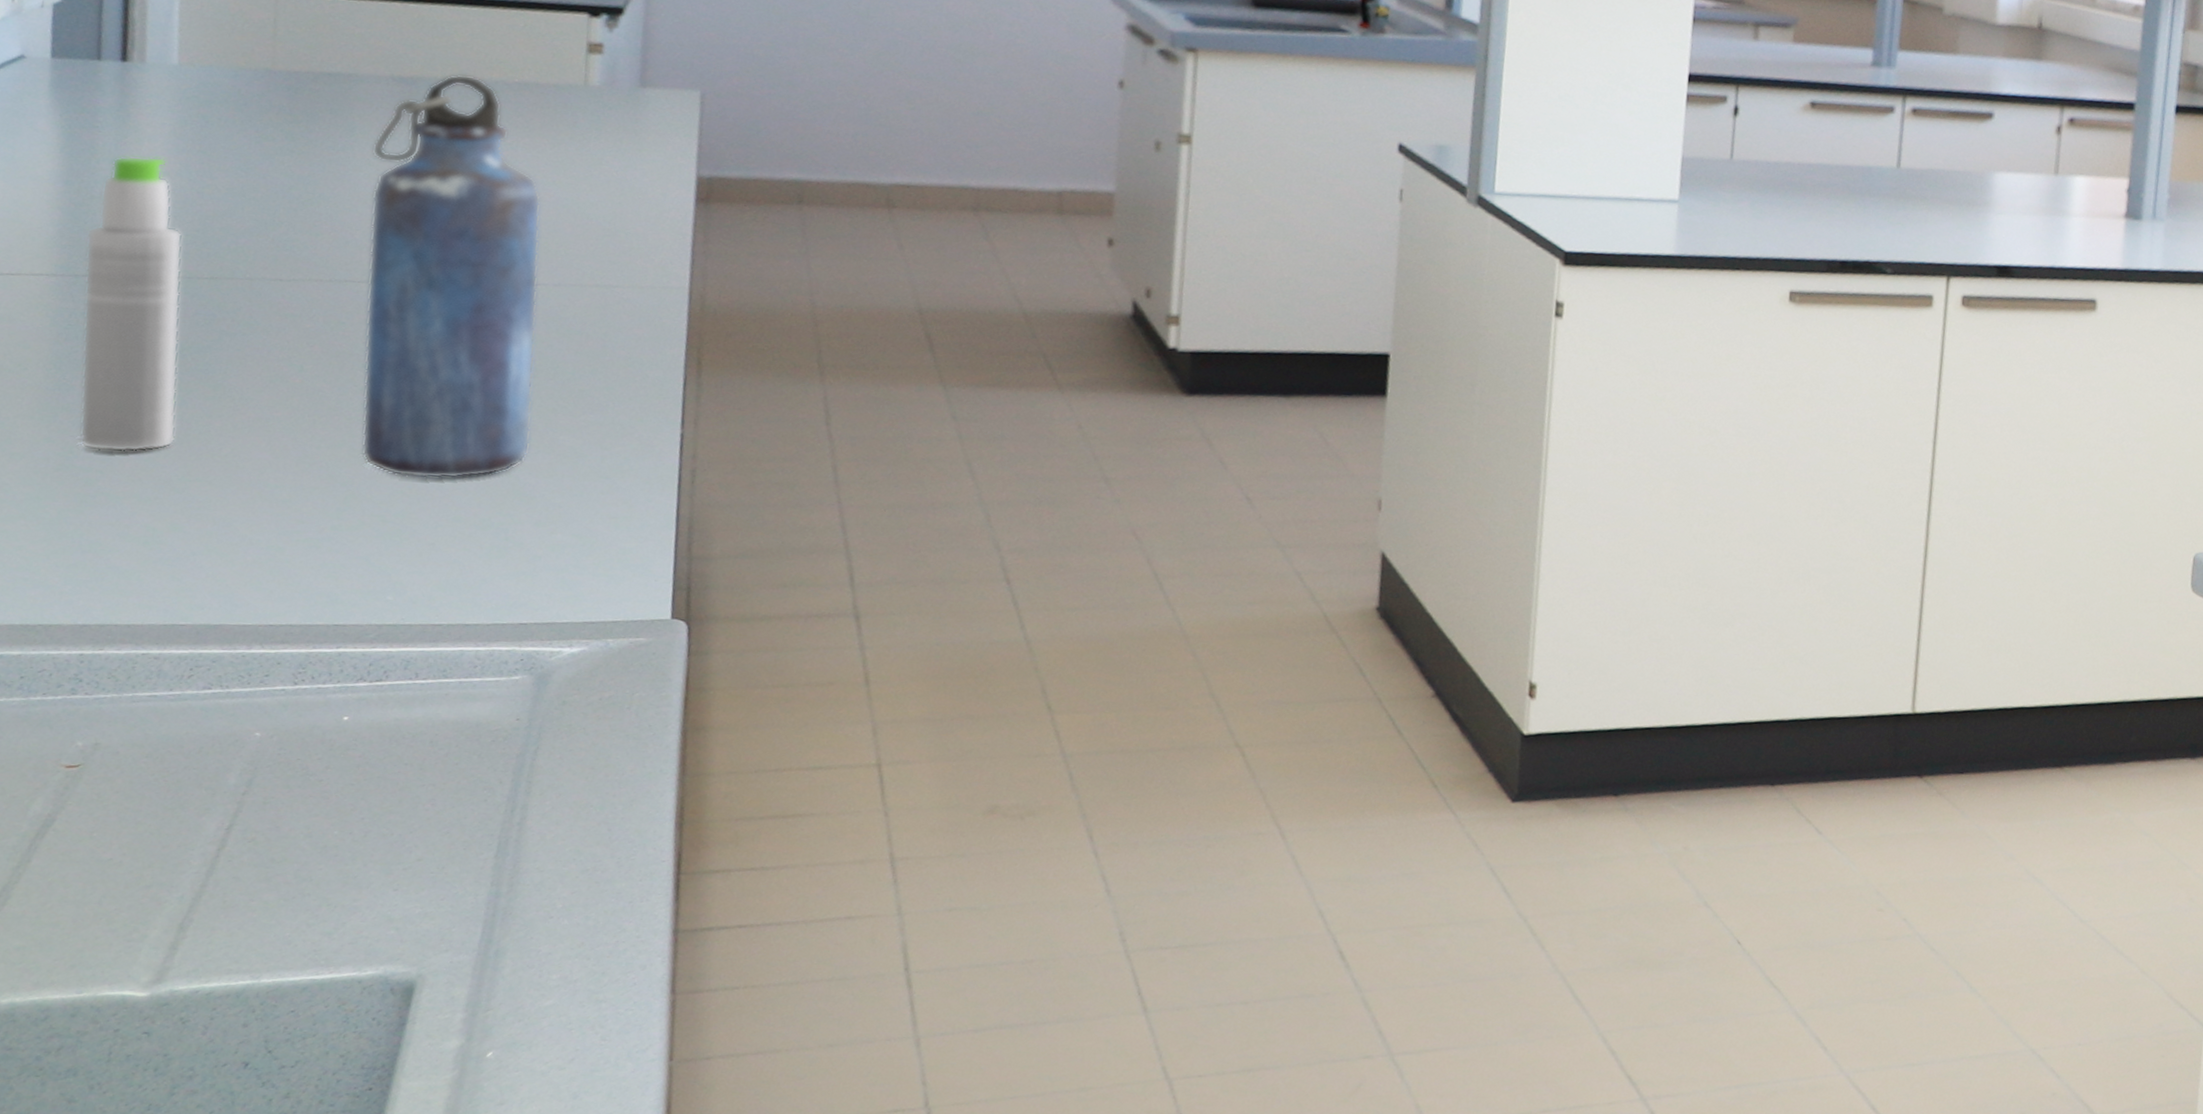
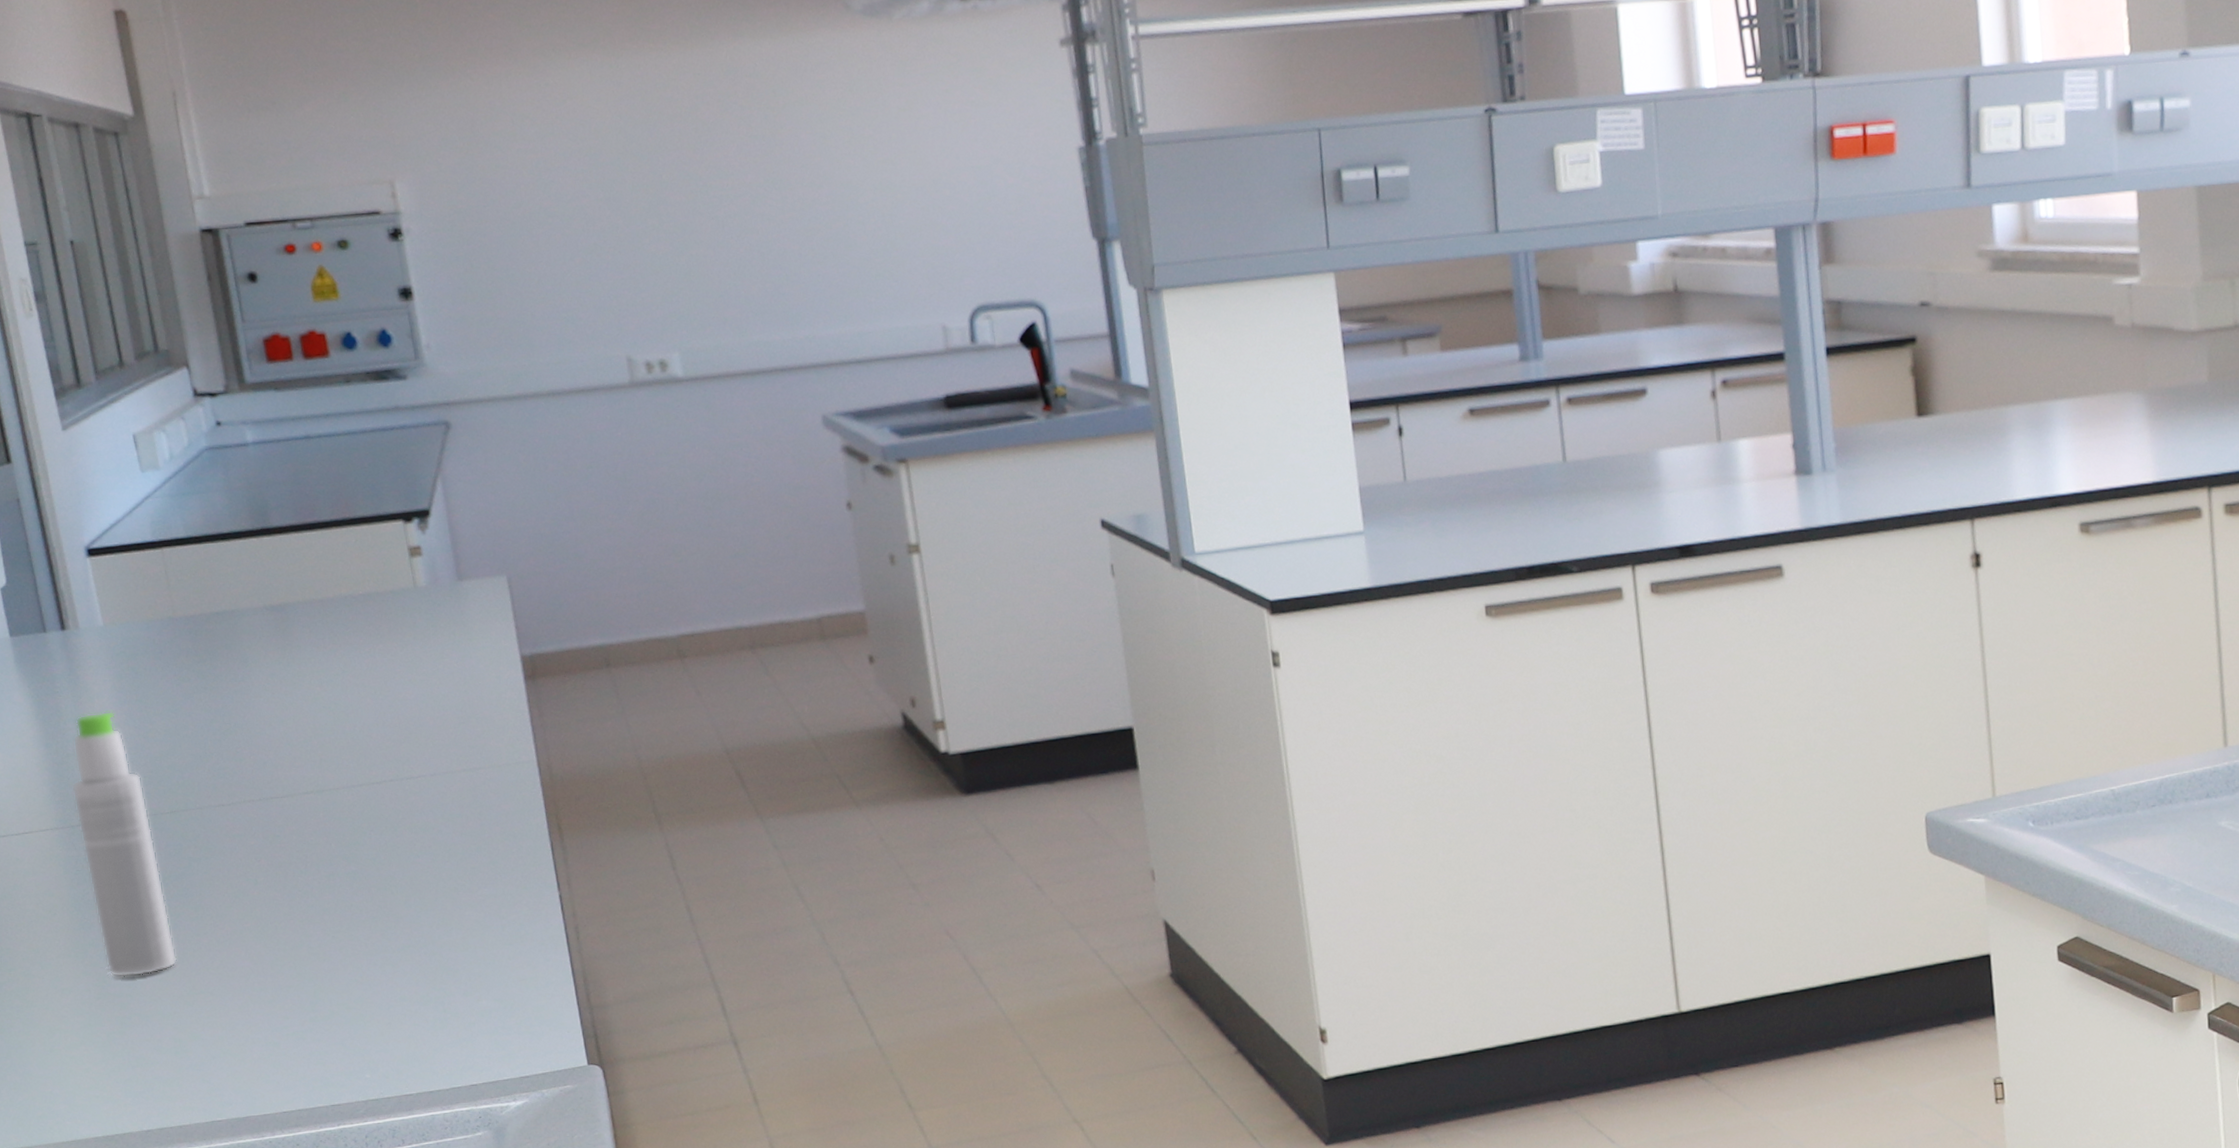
water bottle: present [361,74,541,479] -> none [264,594,445,967]

